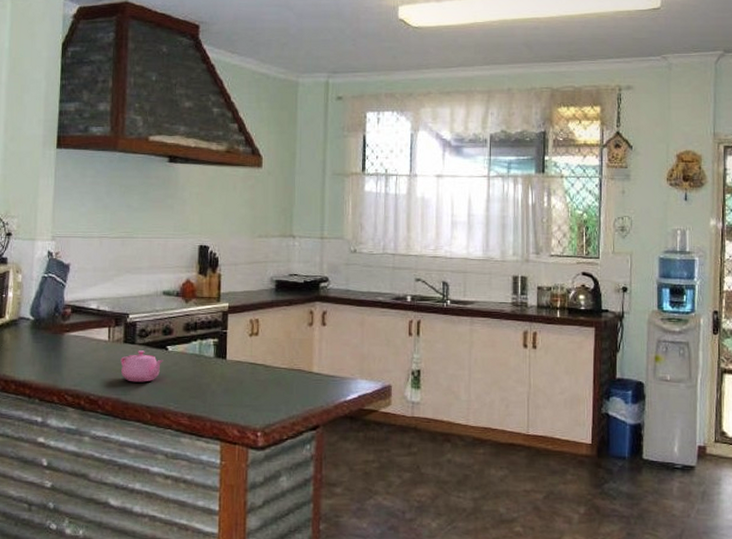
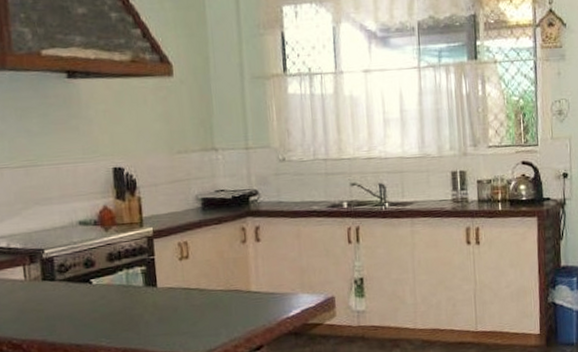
teapot: present [120,350,163,382] -> none [41,286,89,321]

